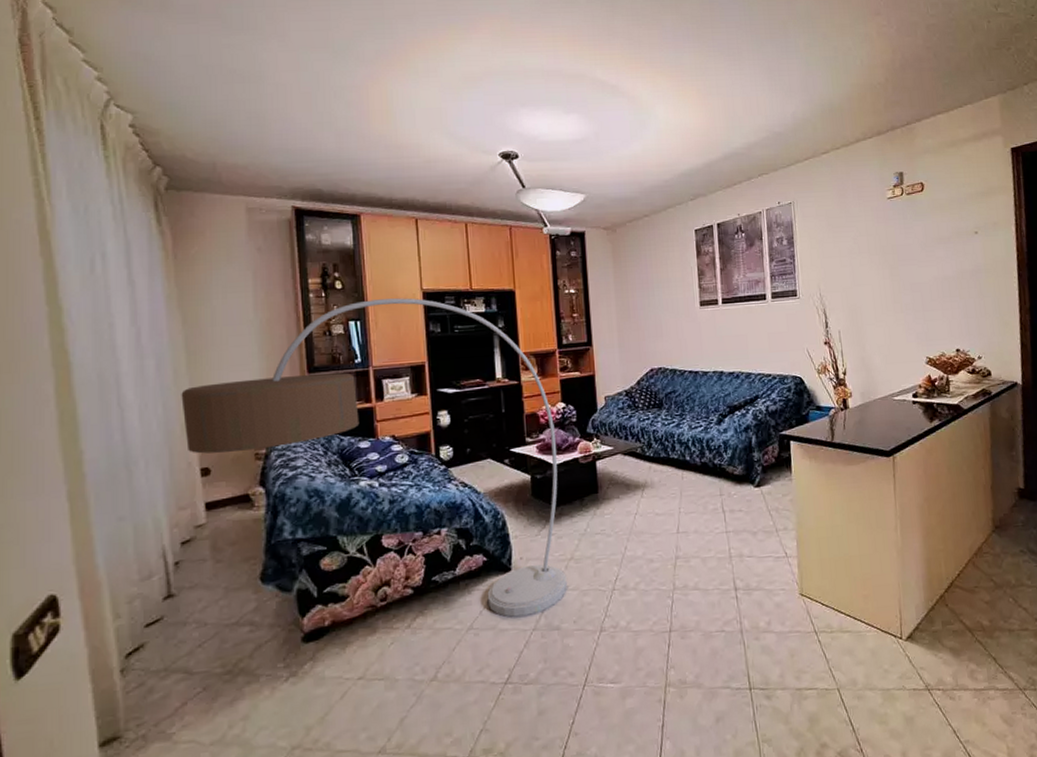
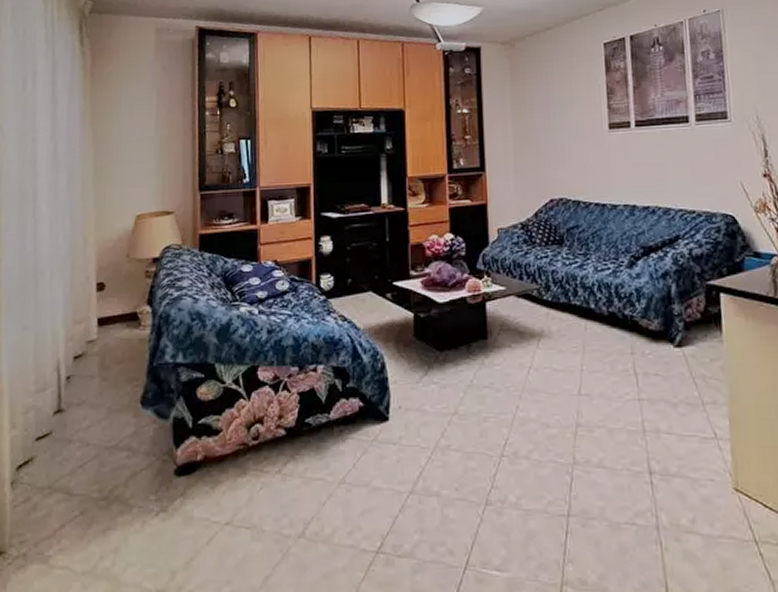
floor lamp: present [181,298,567,617] -> none [86,116,449,475]

